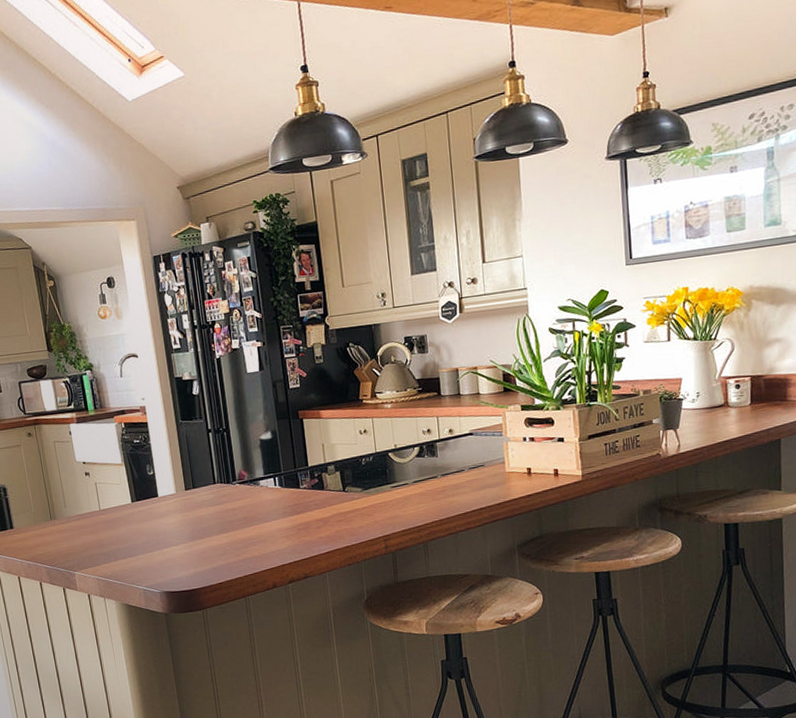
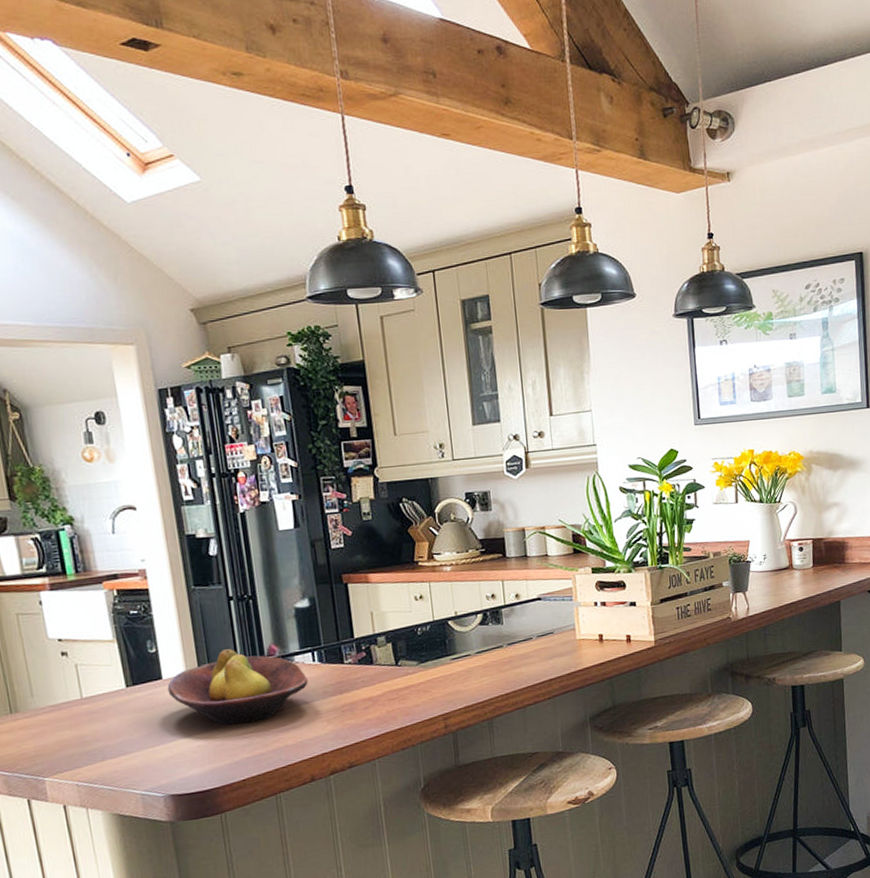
fruit bowl: none [162,473,271,537] -> present [167,649,308,725]

